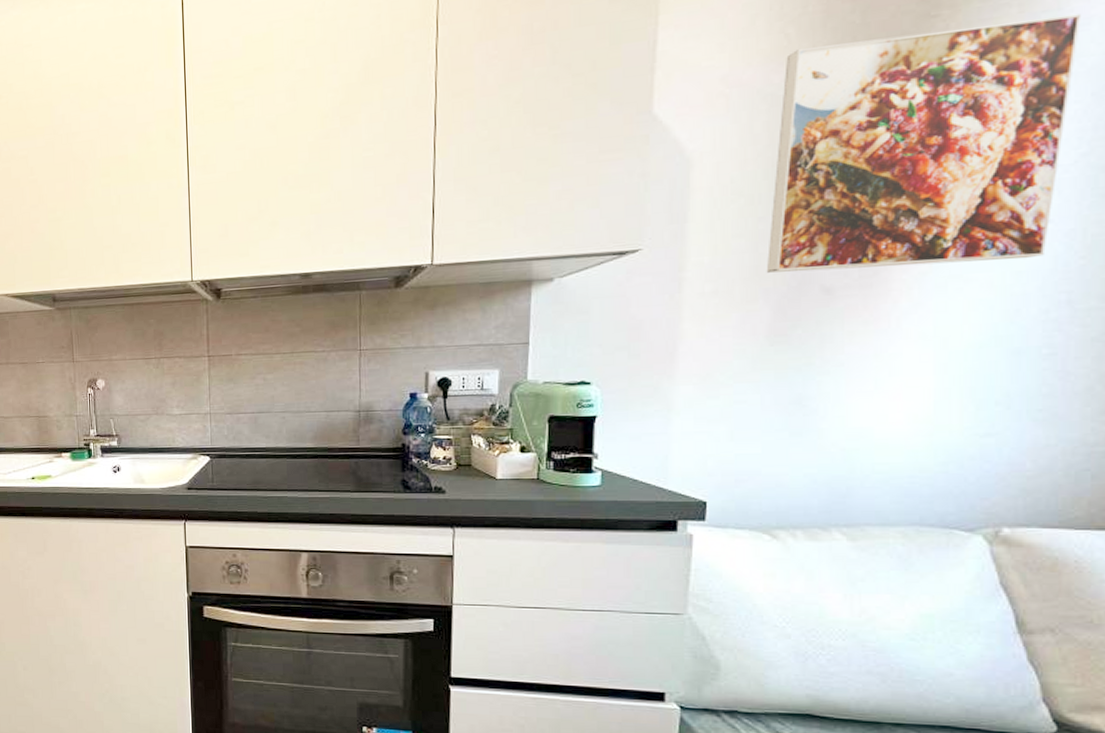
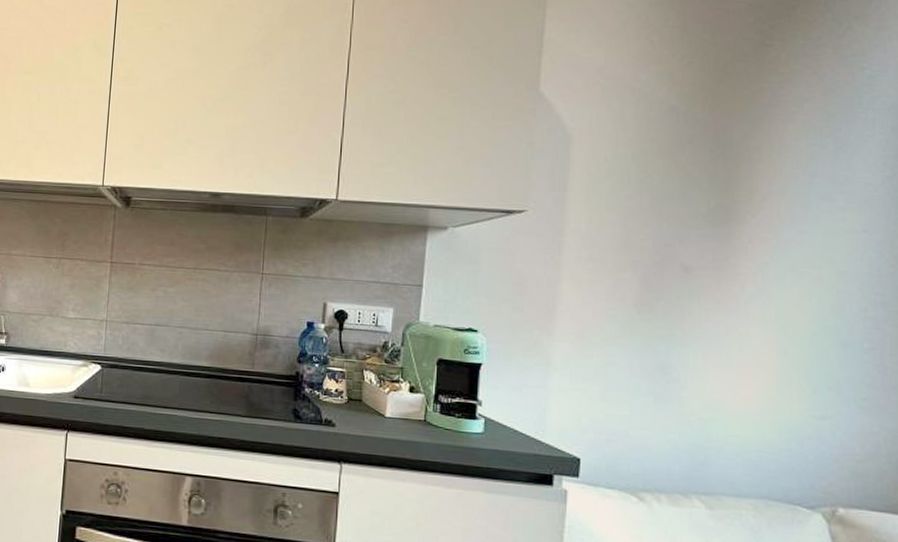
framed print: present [766,14,1080,273] -> none [634,55,880,261]

